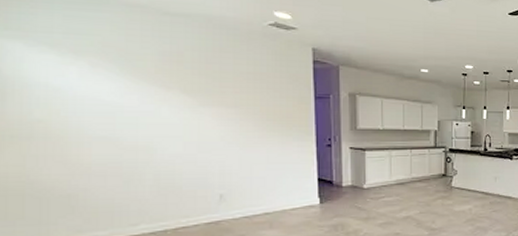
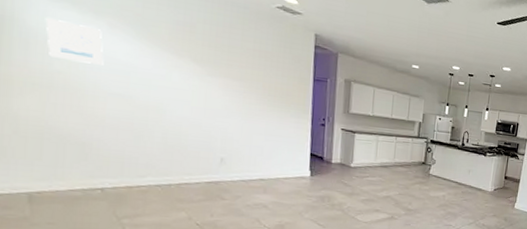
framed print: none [22,65,87,108] -> present [45,18,104,65]

